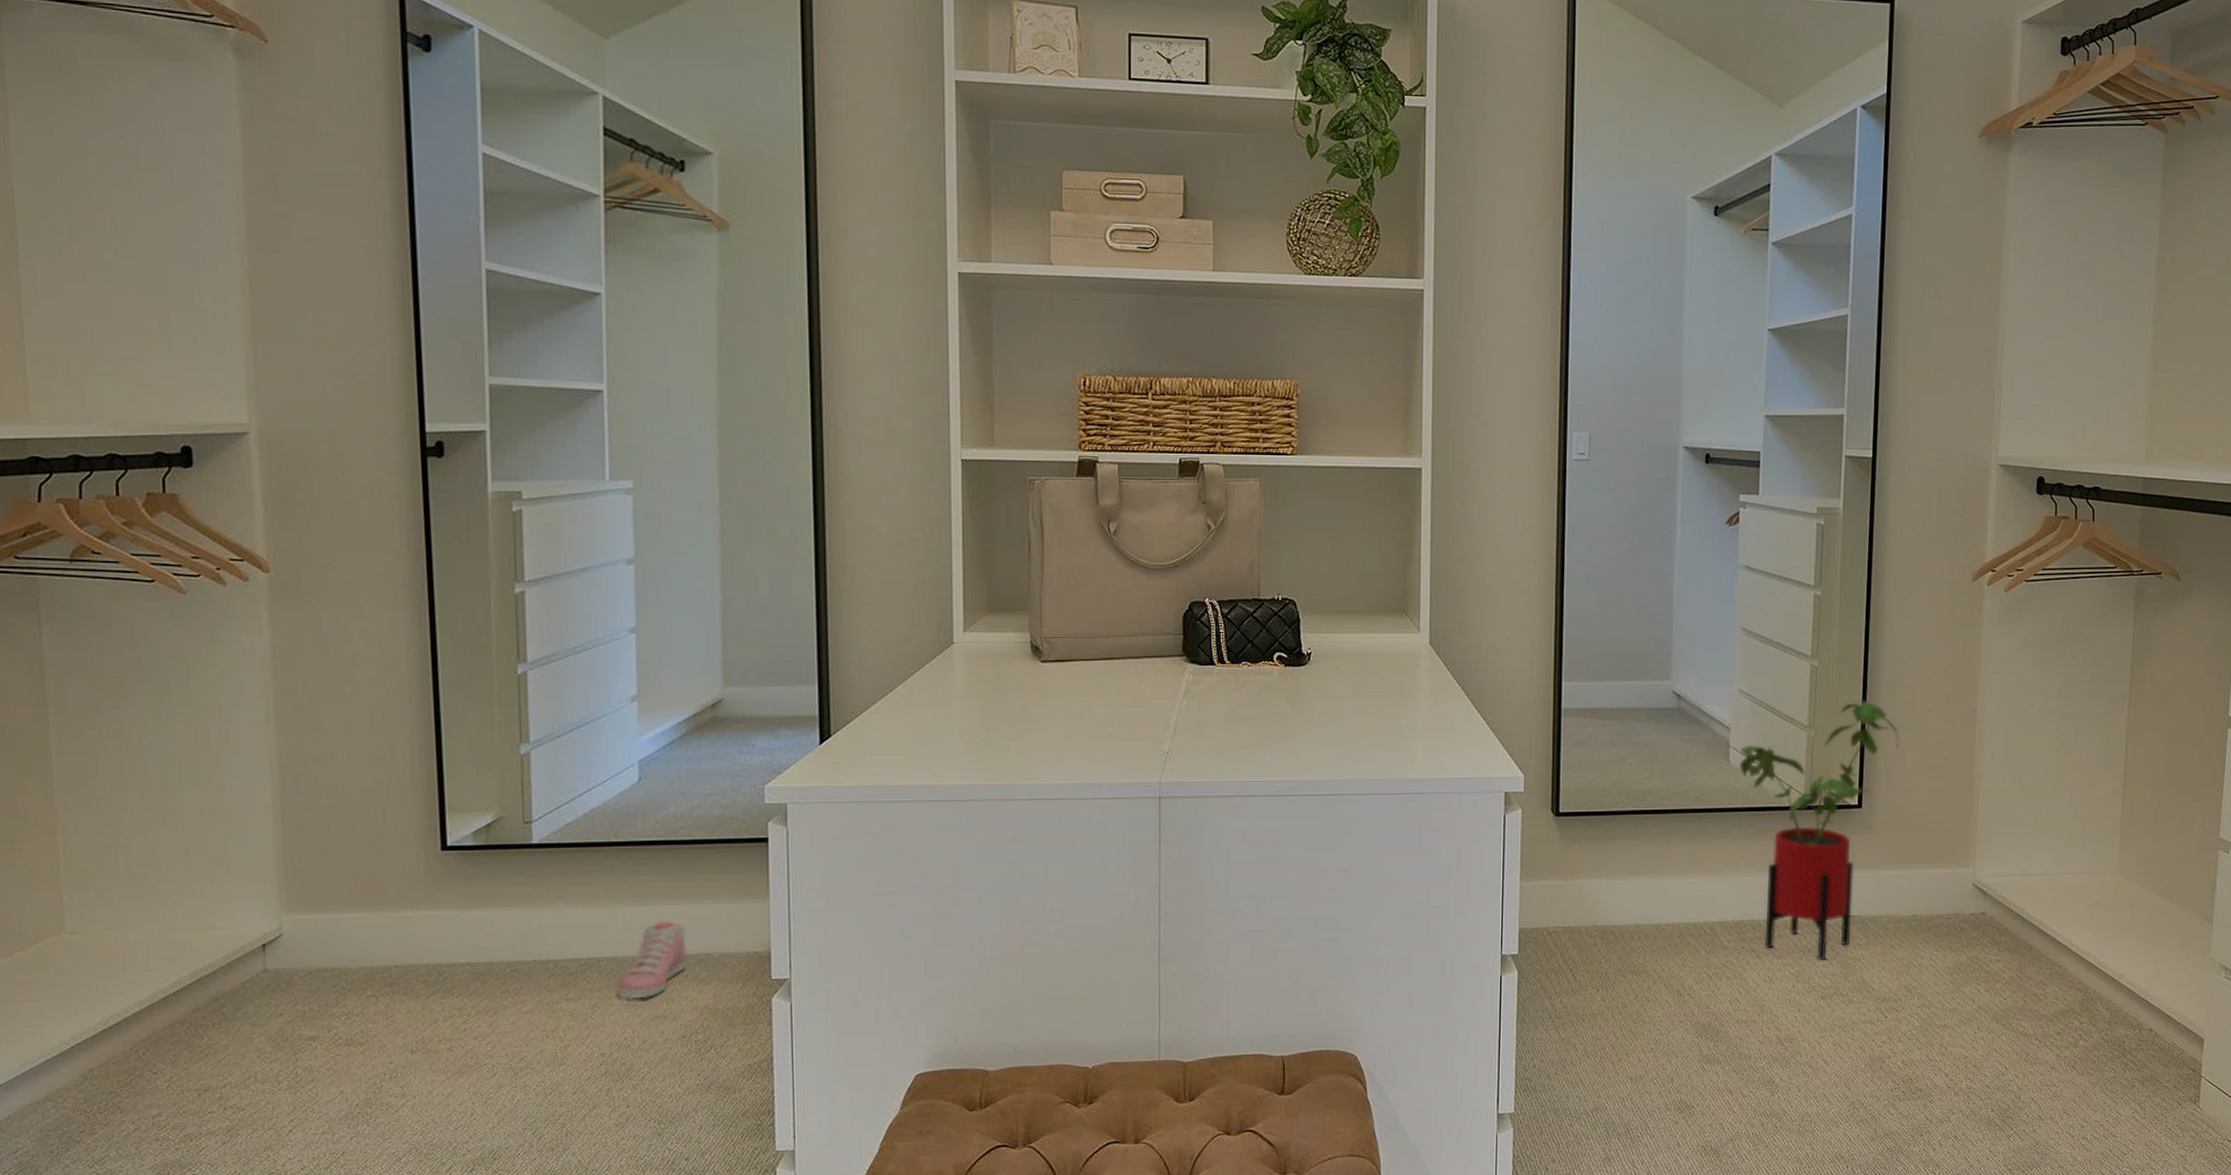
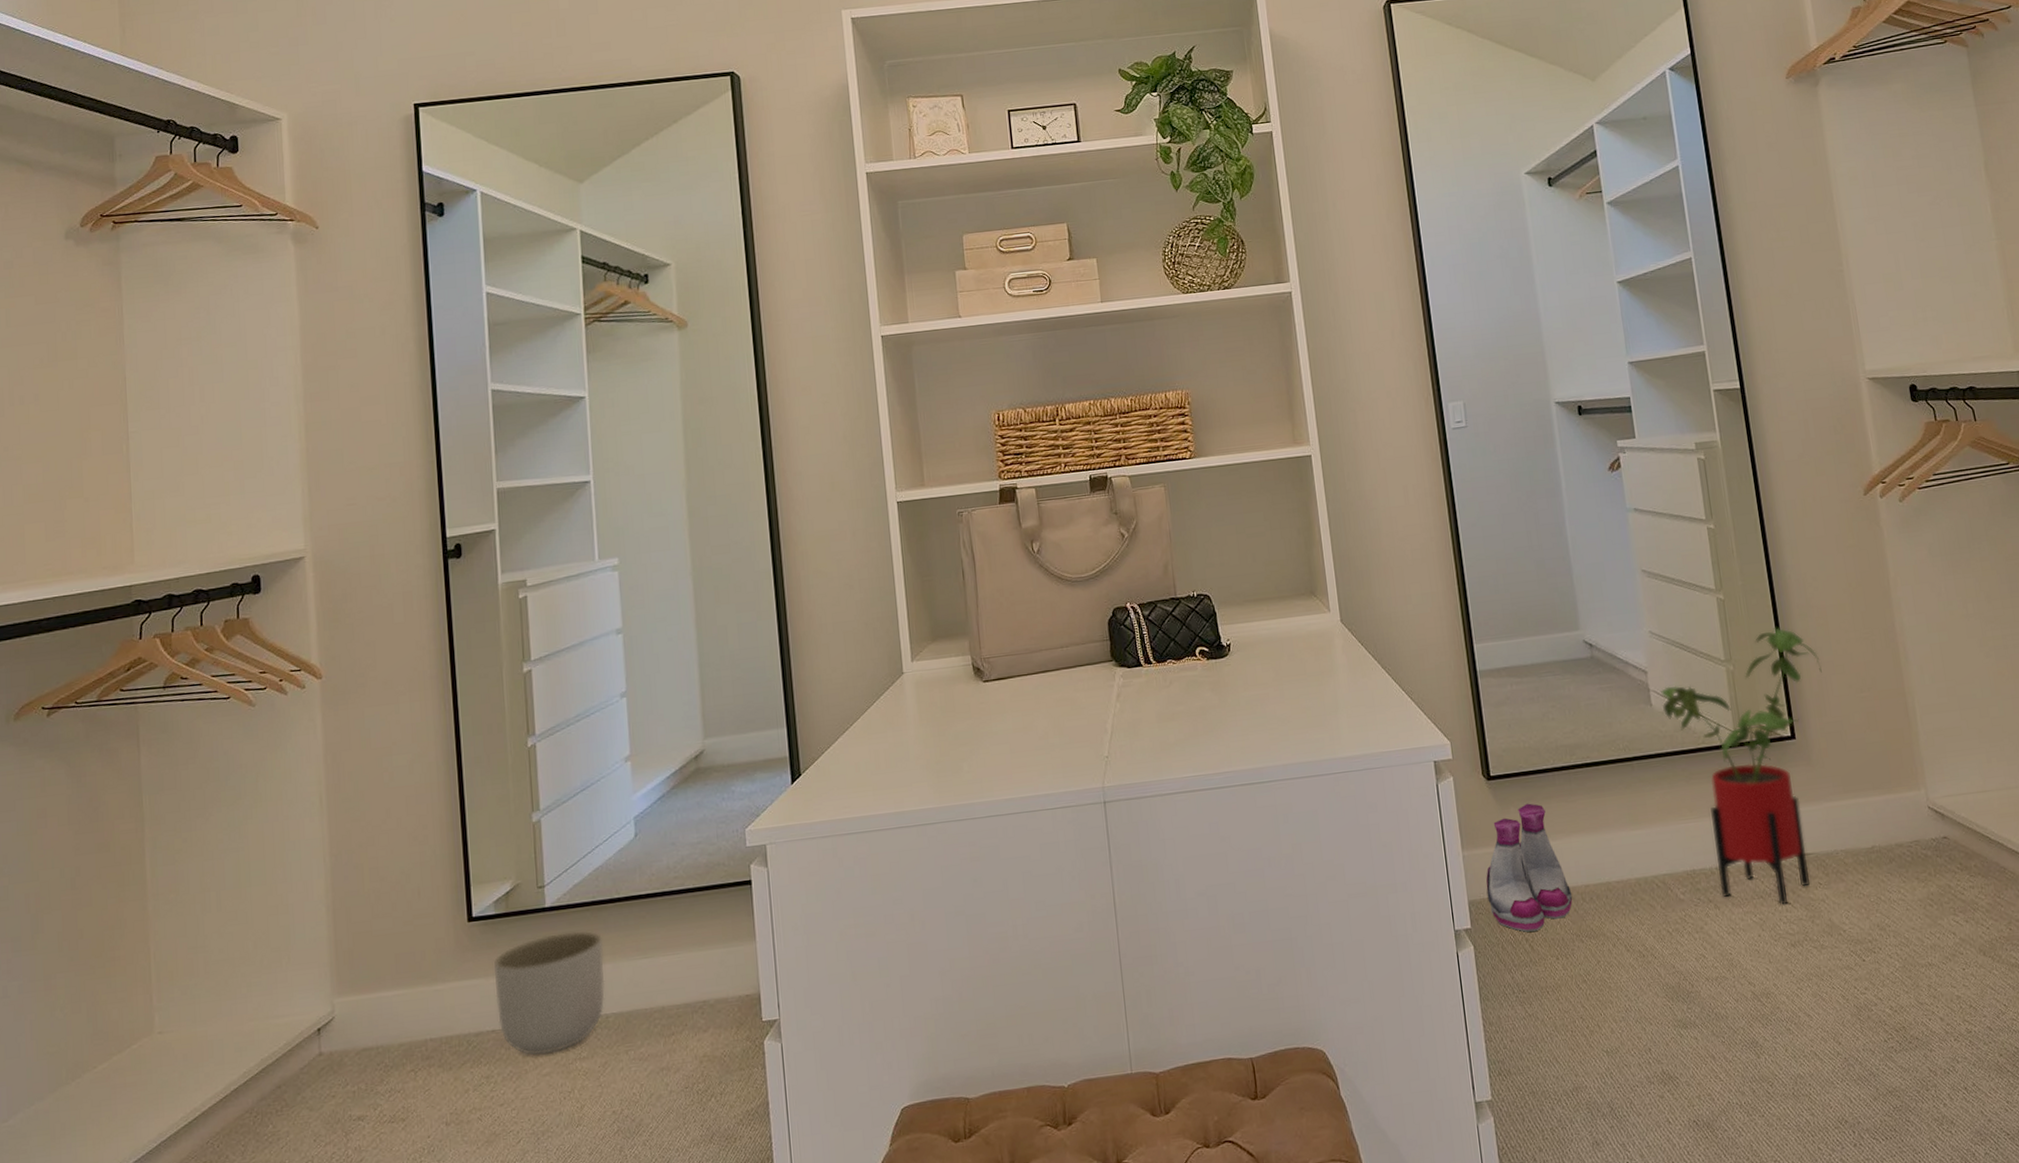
planter: none [470,871,598,992] -> present [493,931,605,1056]
sneaker: present [616,920,687,999] -> none [624,970,686,1054]
boots: none [1538,842,1622,963] -> present [1486,803,1573,932]

